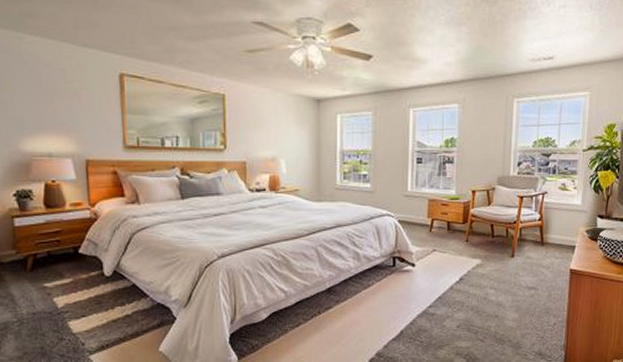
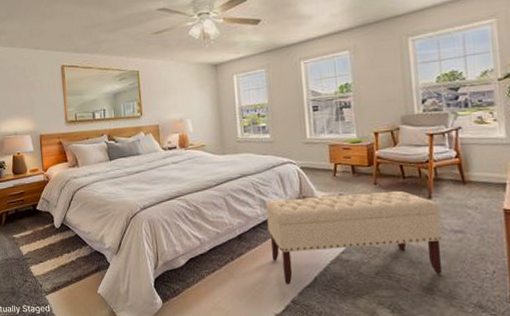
bench: none [359,248,520,339] -> present [266,190,443,285]

